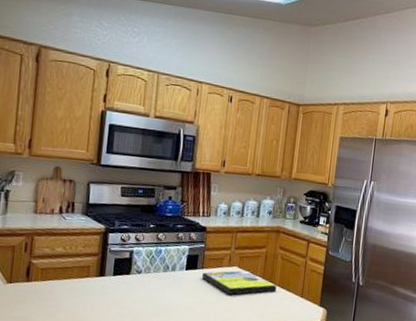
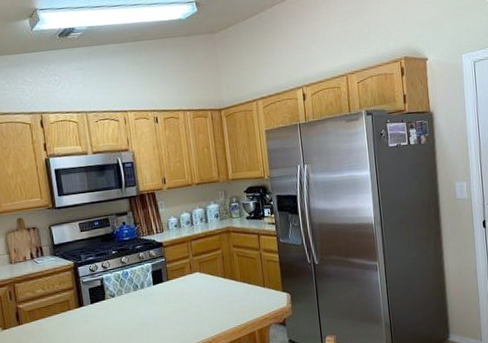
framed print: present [202,270,277,295] -> none [169,273,240,299]

